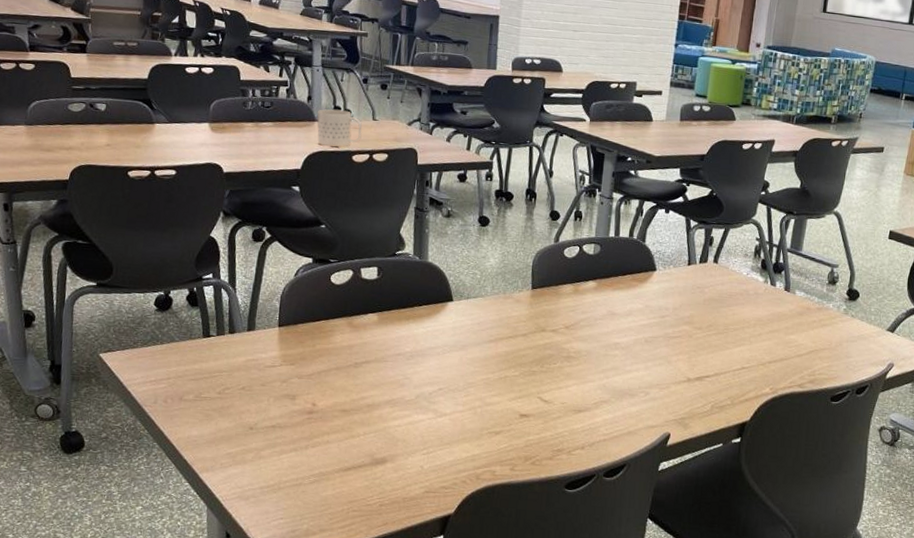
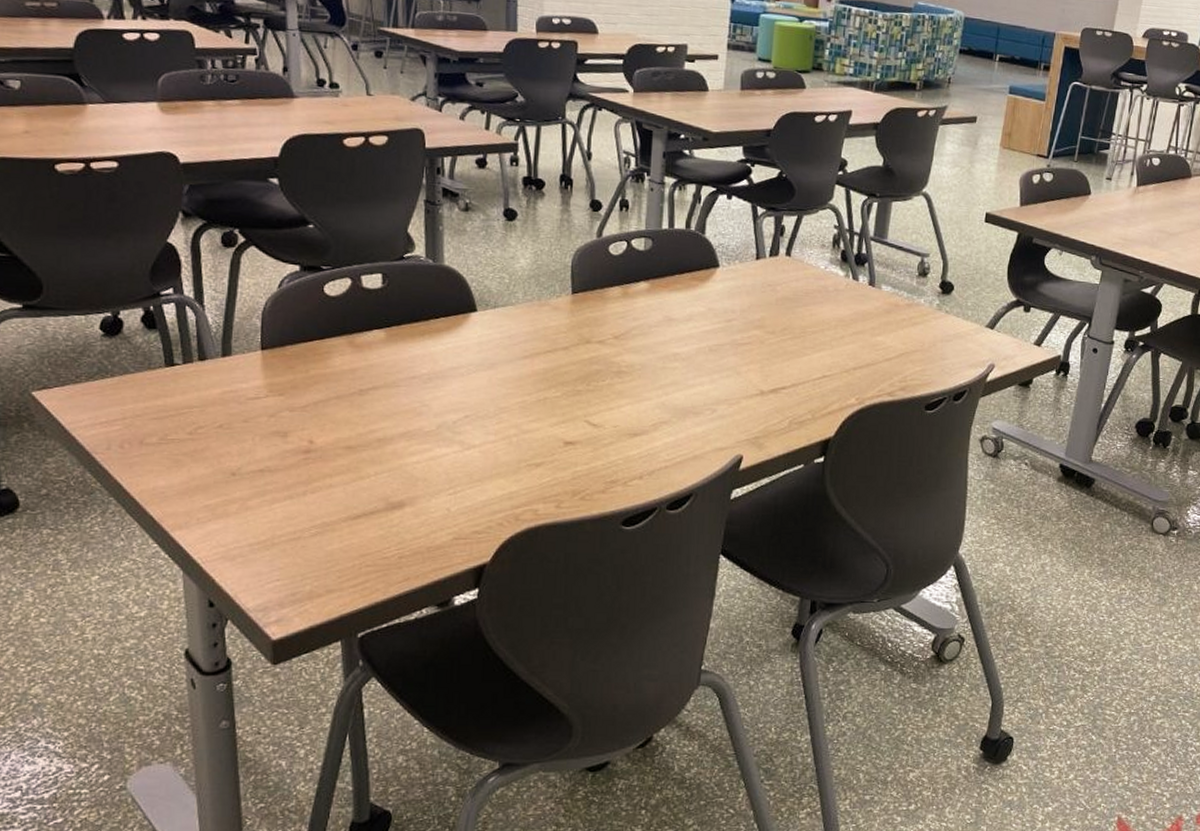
mug: present [317,109,362,147] -> none [295,82,354,129]

